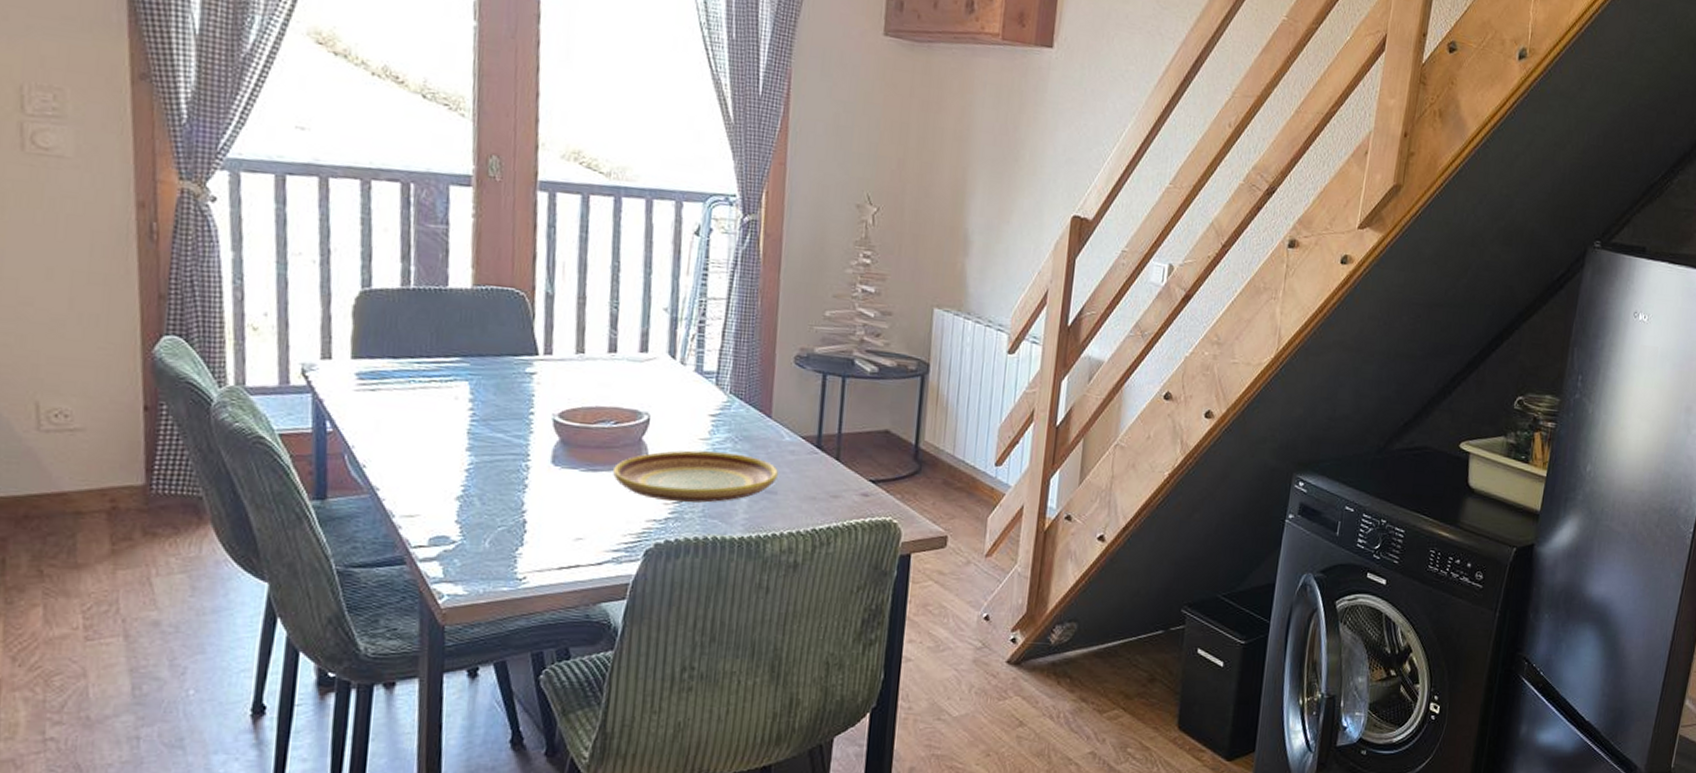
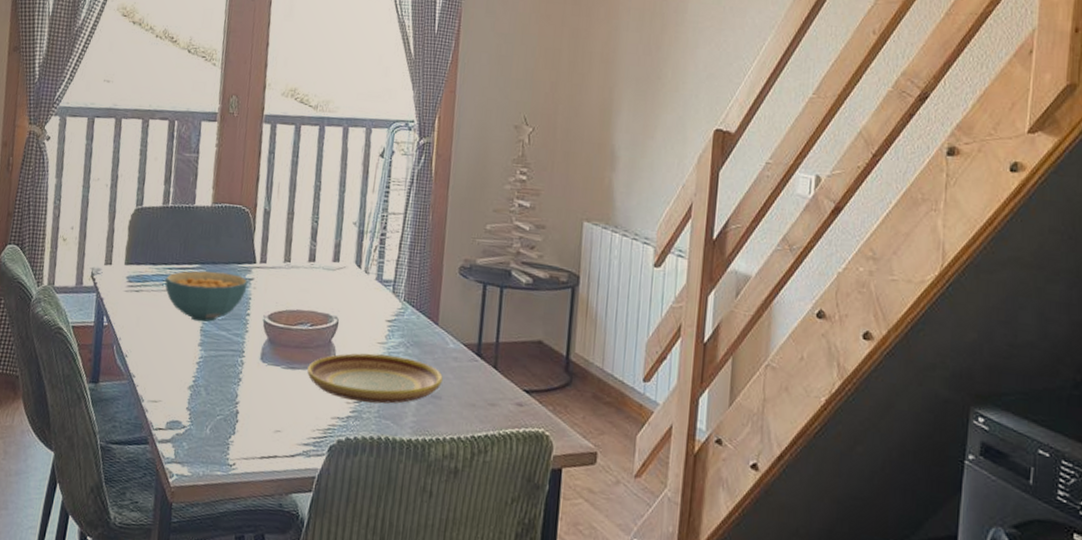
cereal bowl: none [413,364,529,424] -> present [165,270,248,323]

